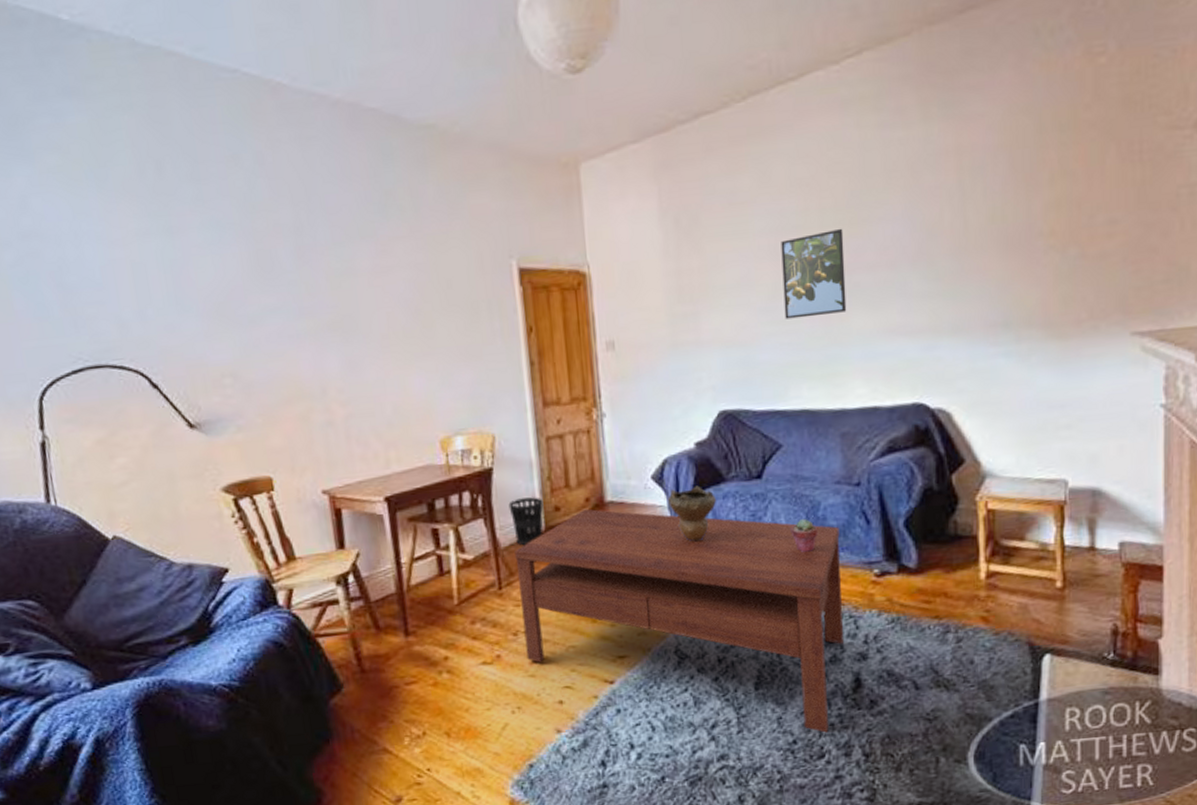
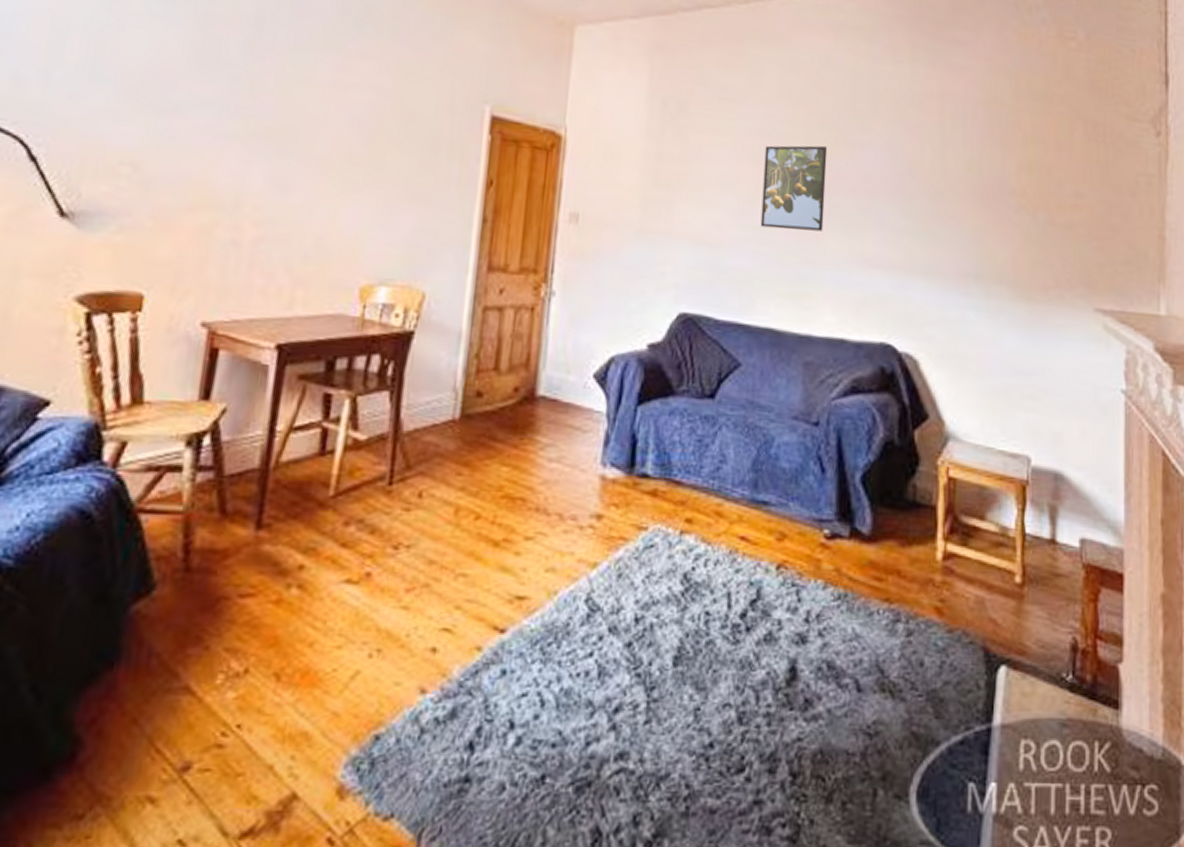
wastebasket: present [508,497,544,546] -> none [422,374,465,434]
coffee table: present [515,509,844,733] -> none [403,400,792,737]
decorative bowl: present [668,486,717,542] -> none [607,394,663,463]
potted succulent: present [790,518,819,553] -> none [738,454,769,497]

